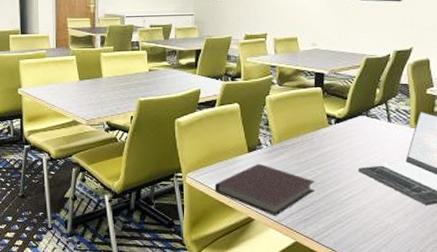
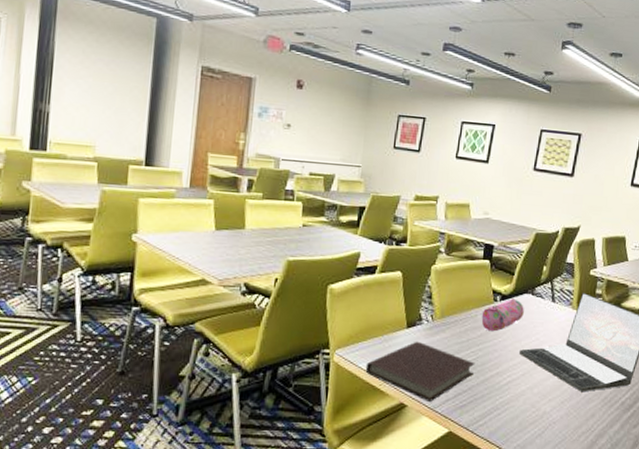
pencil case: none [318,121,360,152] -> present [481,298,524,332]

